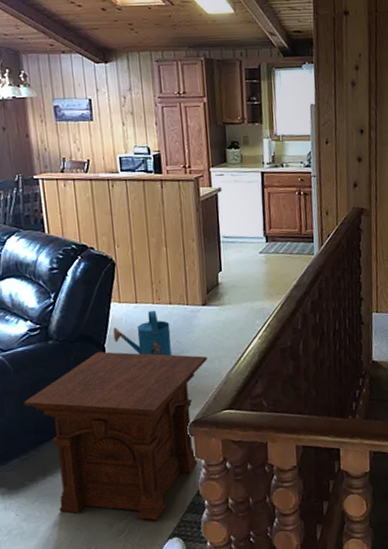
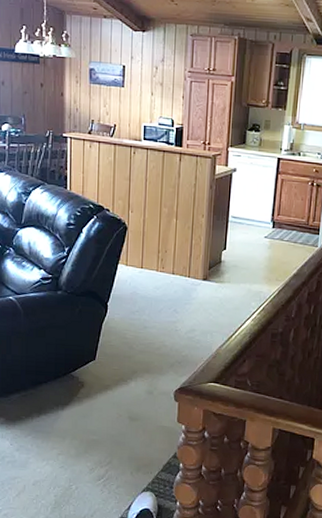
side table: present [23,351,207,521] -> none [28,309,201,473]
watering can: present [113,310,171,356] -> none [117,277,170,323]

